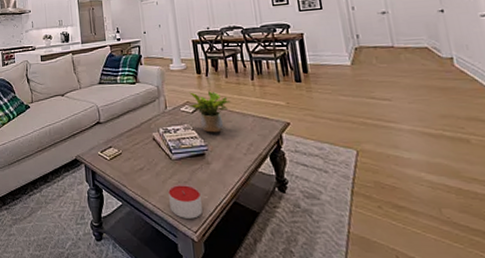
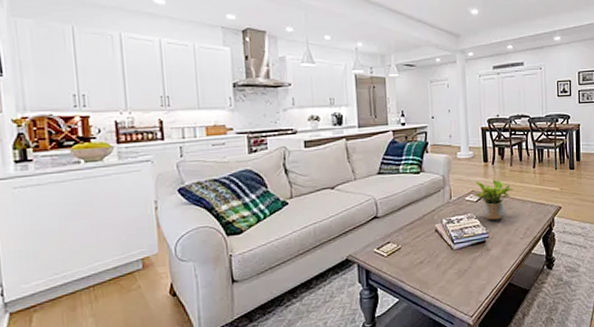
candle: present [168,184,203,219] -> none [448,272,479,305]

